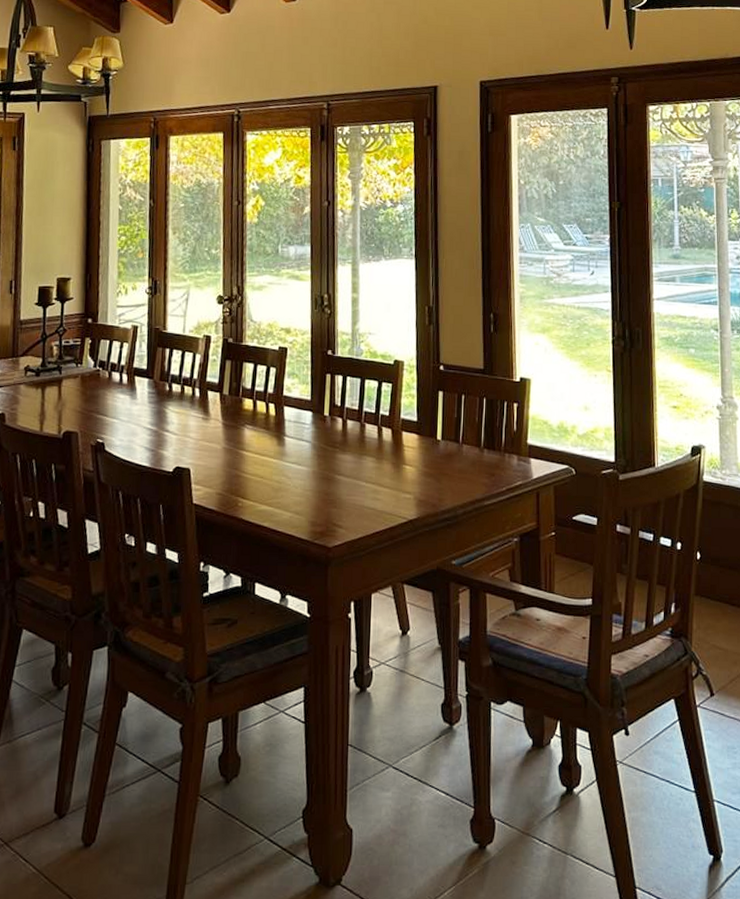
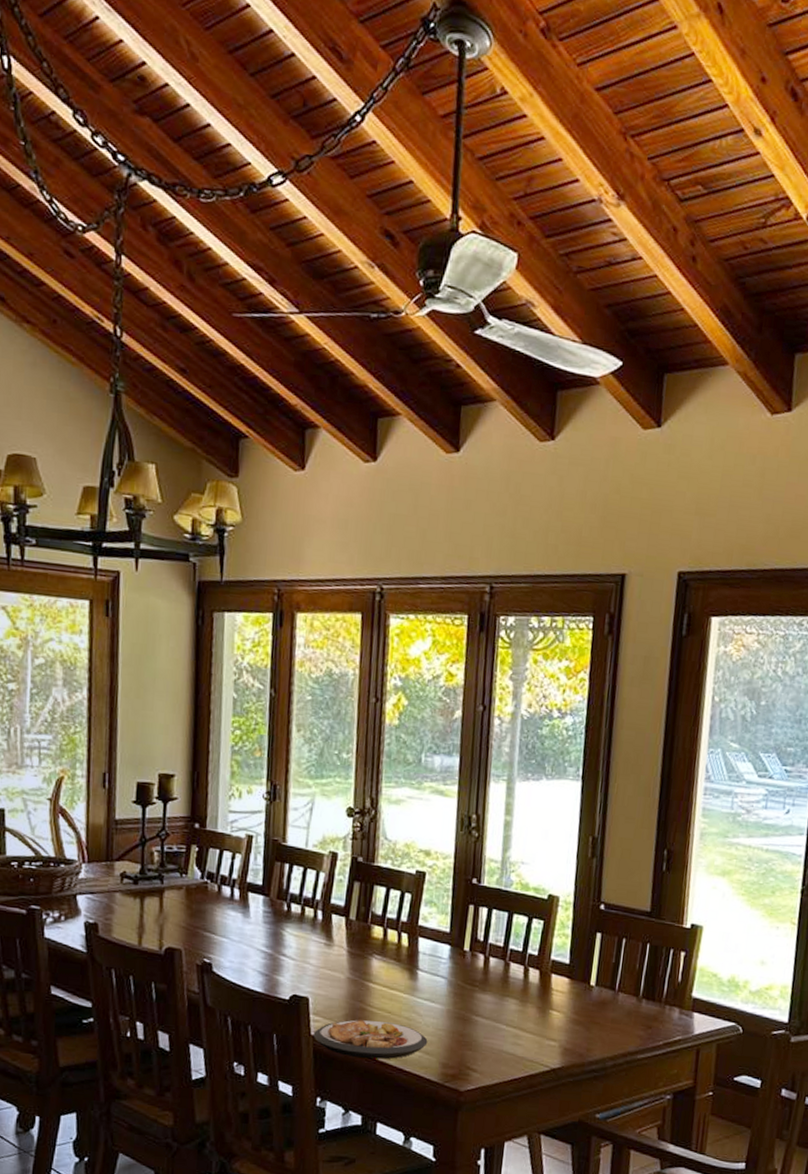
plate: none [195,485,297,522] -> present [313,1019,428,1059]

